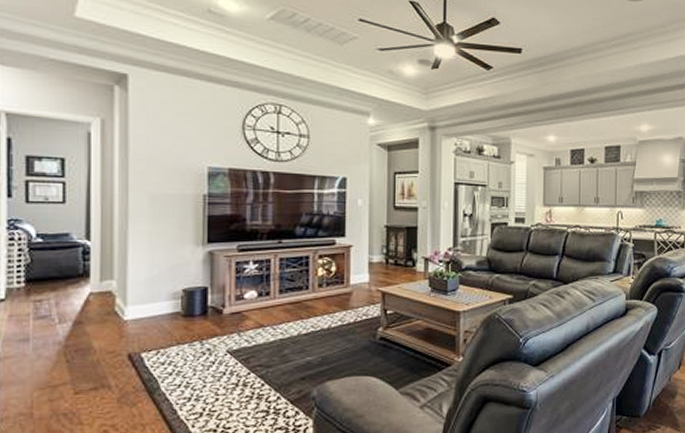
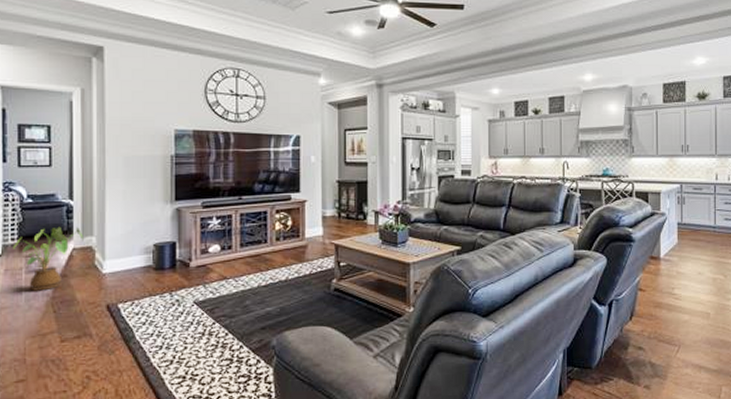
house plant: none [18,269,102,339] -> present [12,226,84,291]

